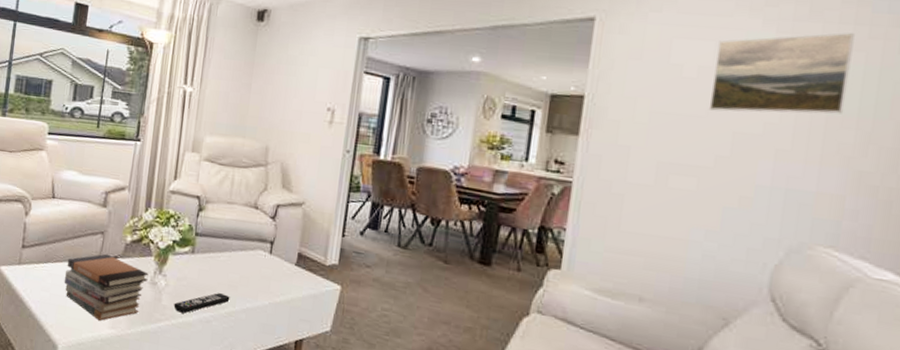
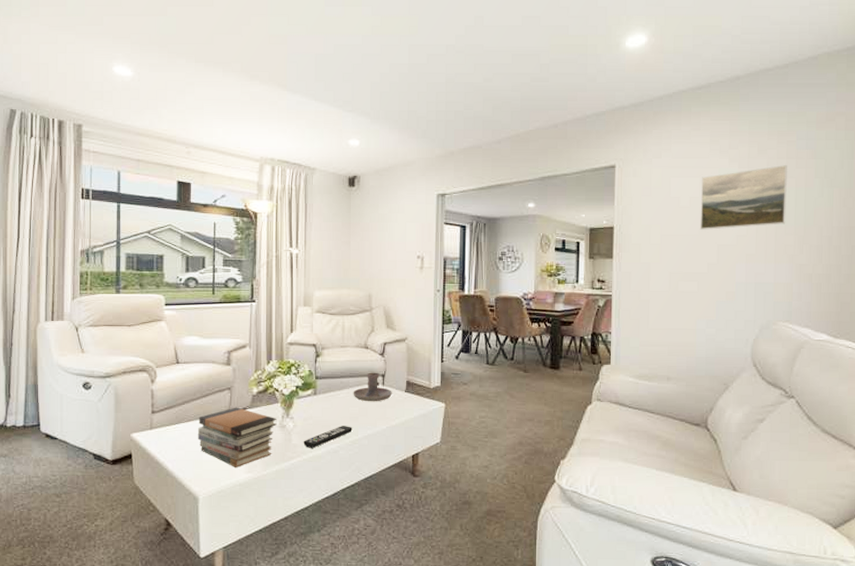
candle holder: none [235,236,280,272] -> present [353,372,392,402]

